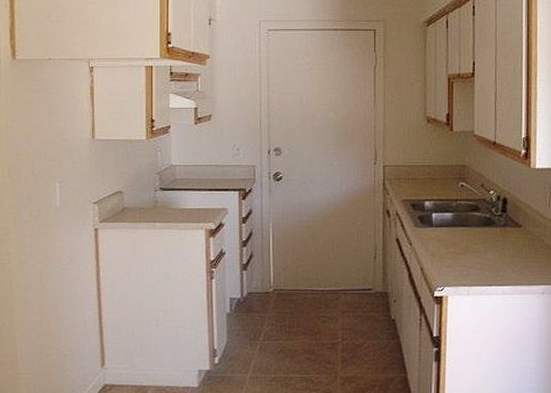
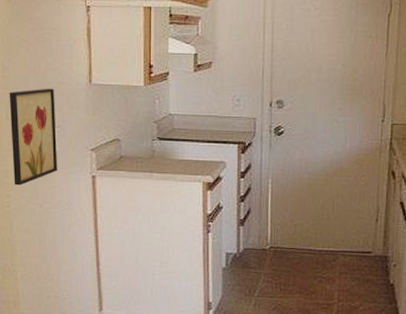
wall art: none [11,145,60,242] -> present [9,88,58,186]

